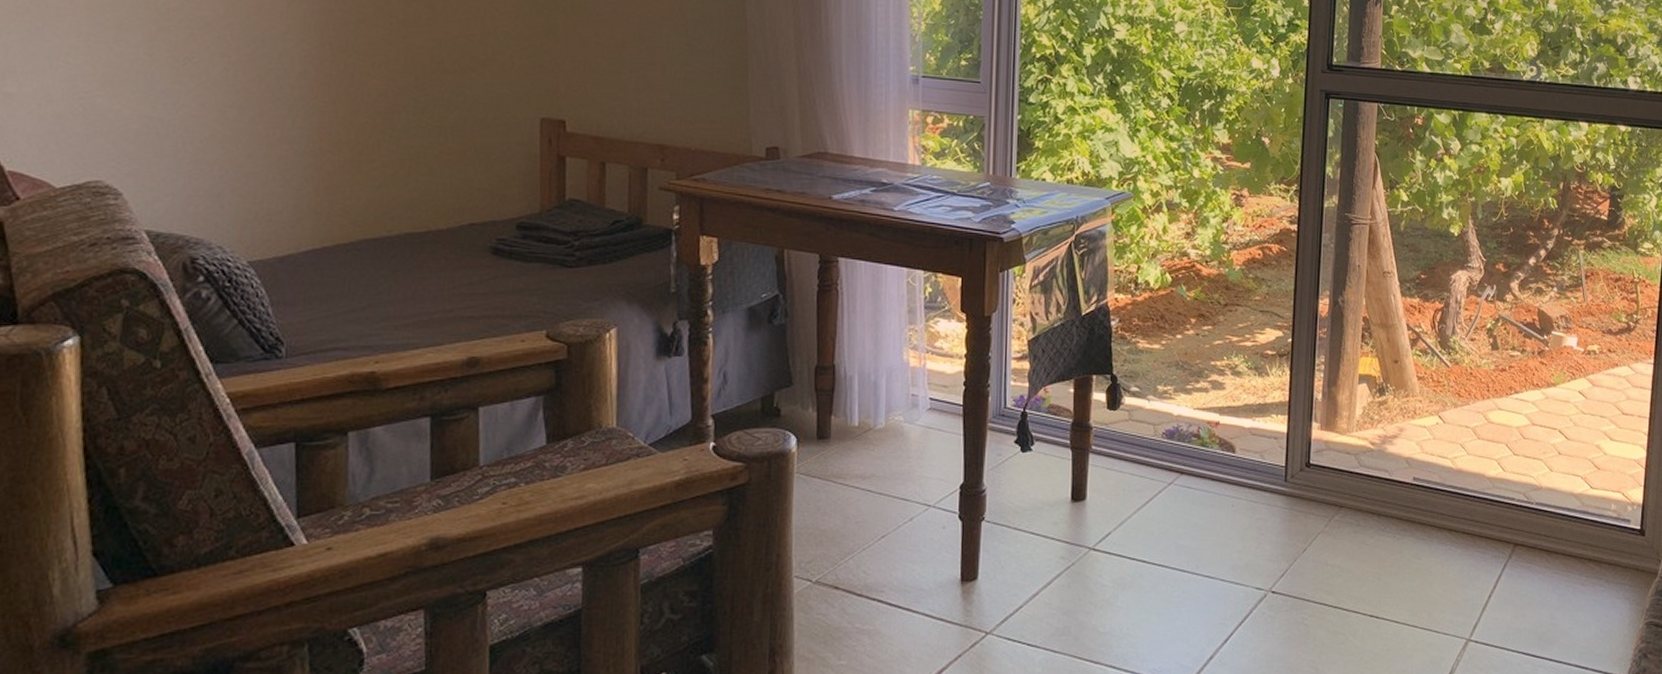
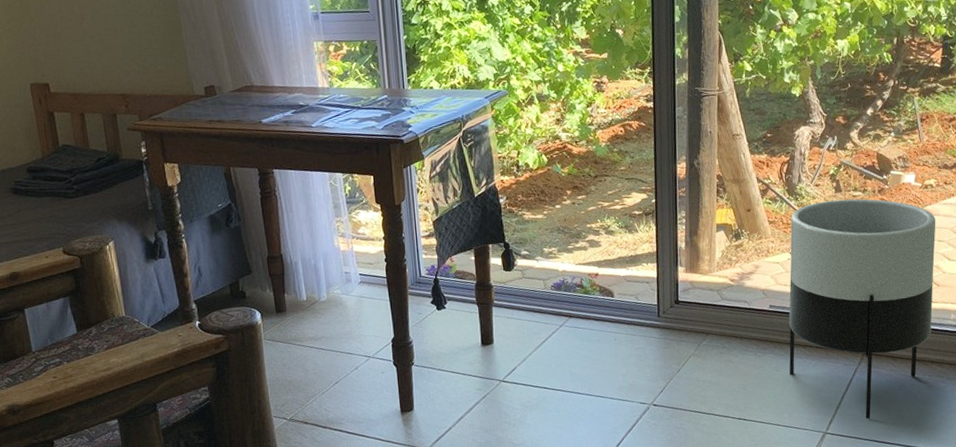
planter: none [1431,359,1598,625] -> present [789,198,936,419]

